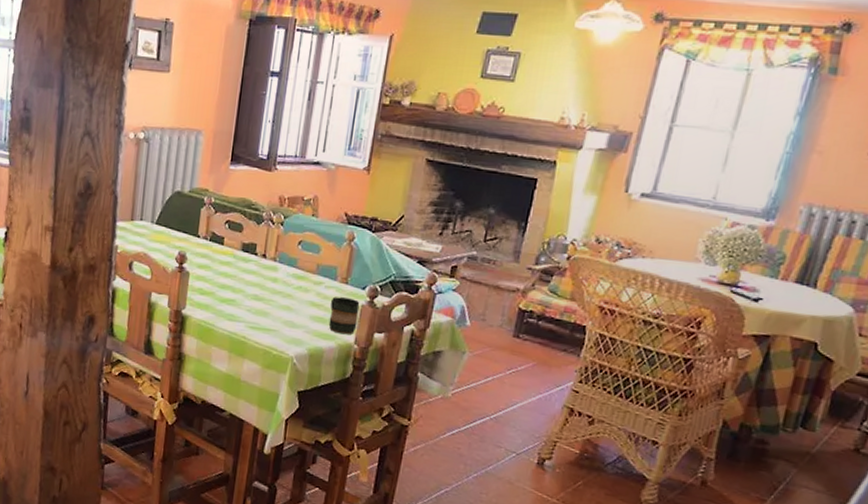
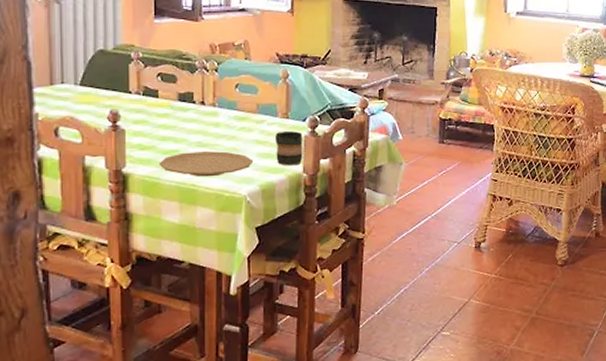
plate: none [215,303,305,332] -> present [158,151,253,177]

